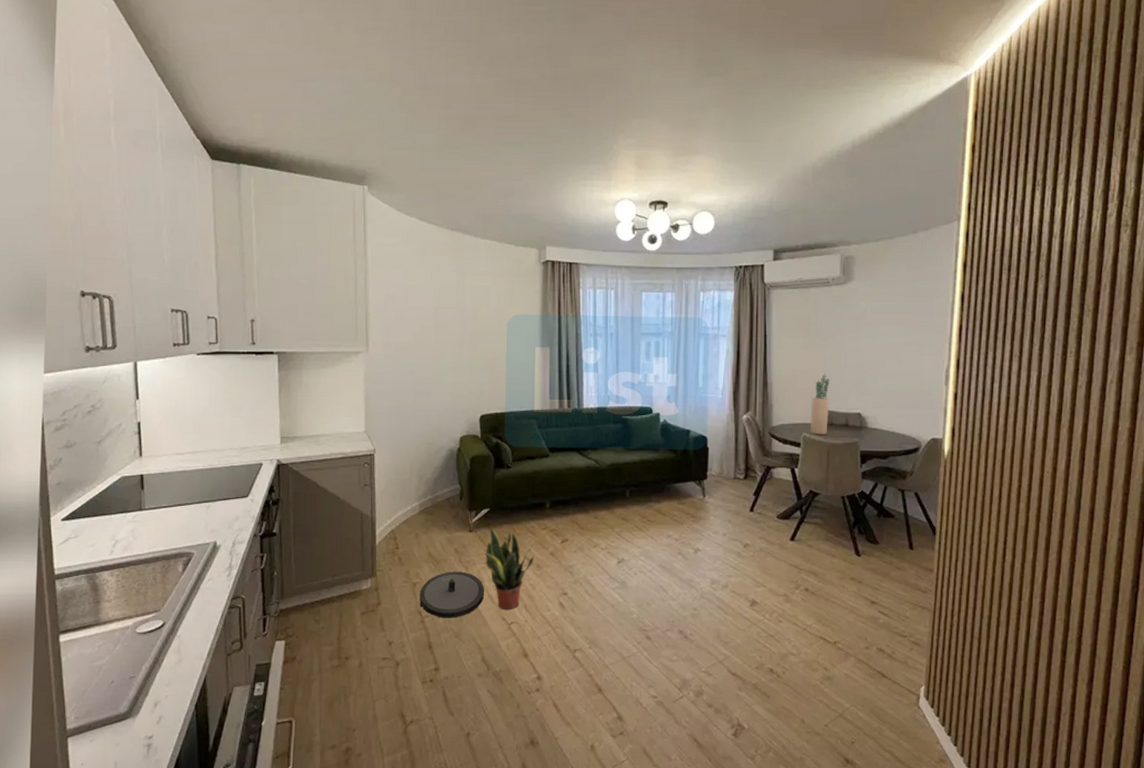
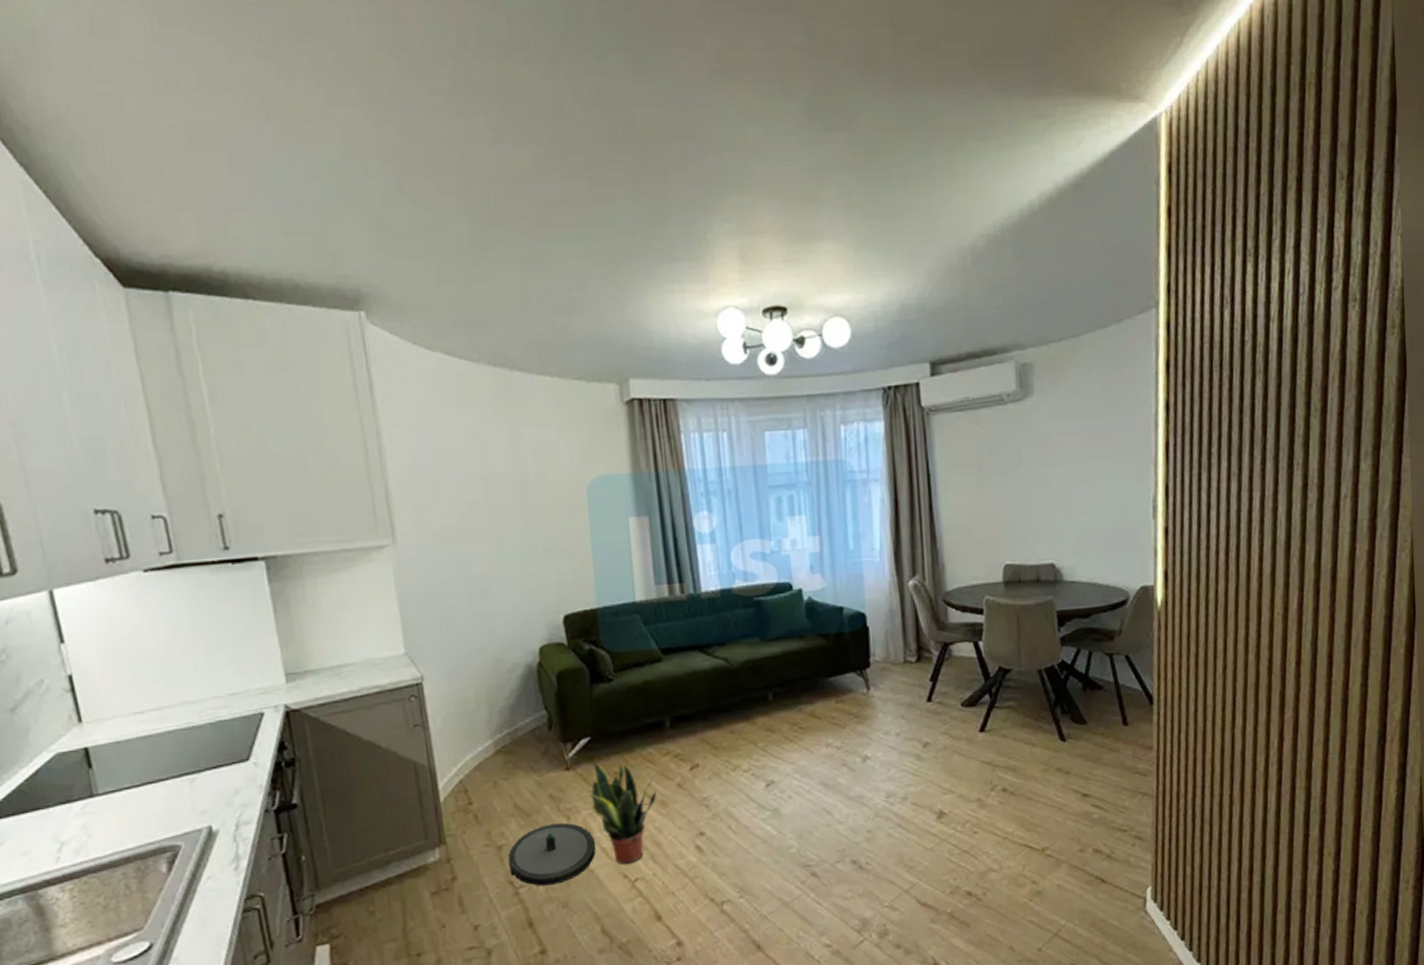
vase: present [810,373,830,436] -> none [992,517,1015,597]

